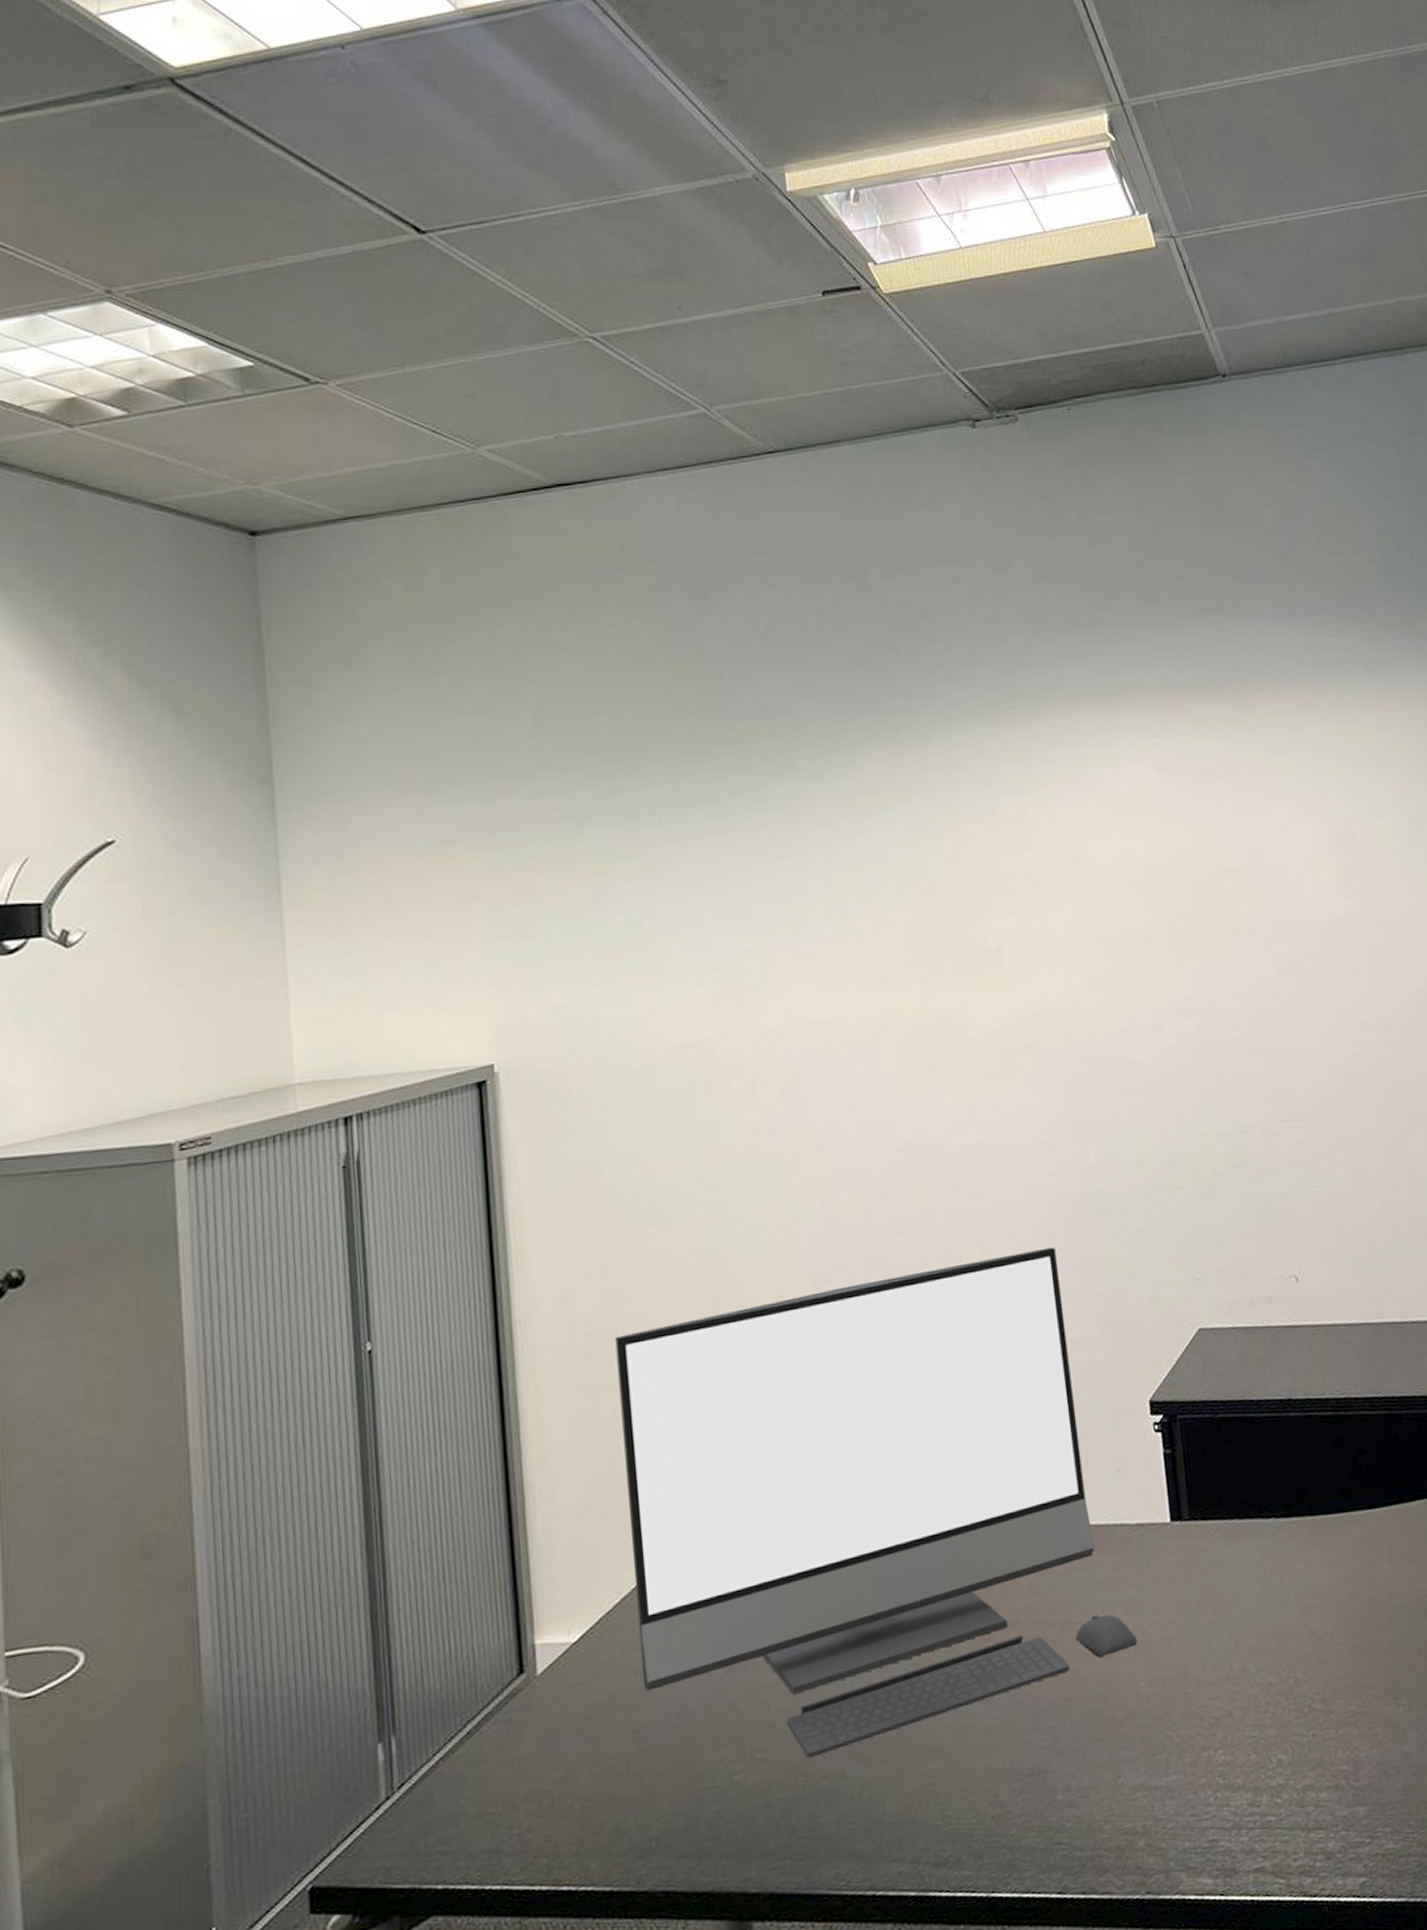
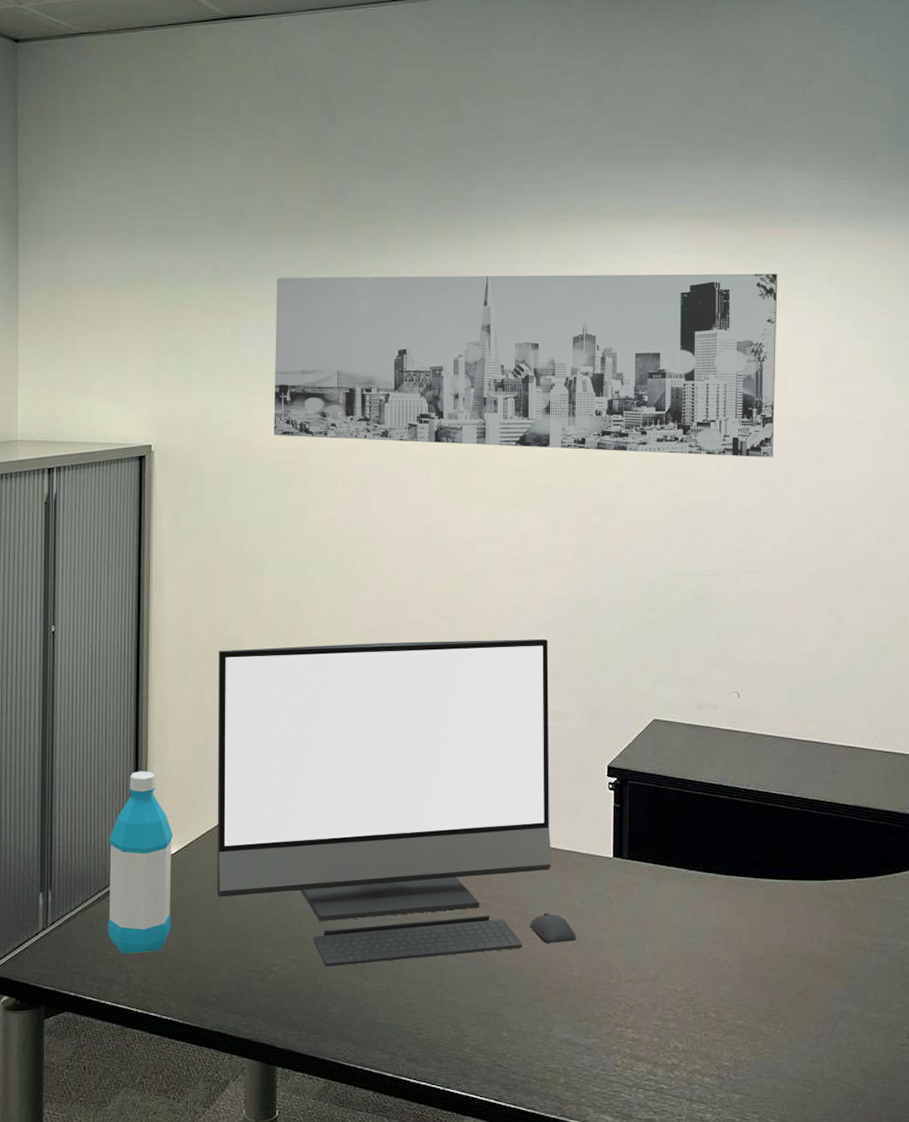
water bottle: none [477,1528,582,1807] -> present [107,771,174,954]
wall art: none [649,750,1299,1030] -> present [274,273,778,458]

